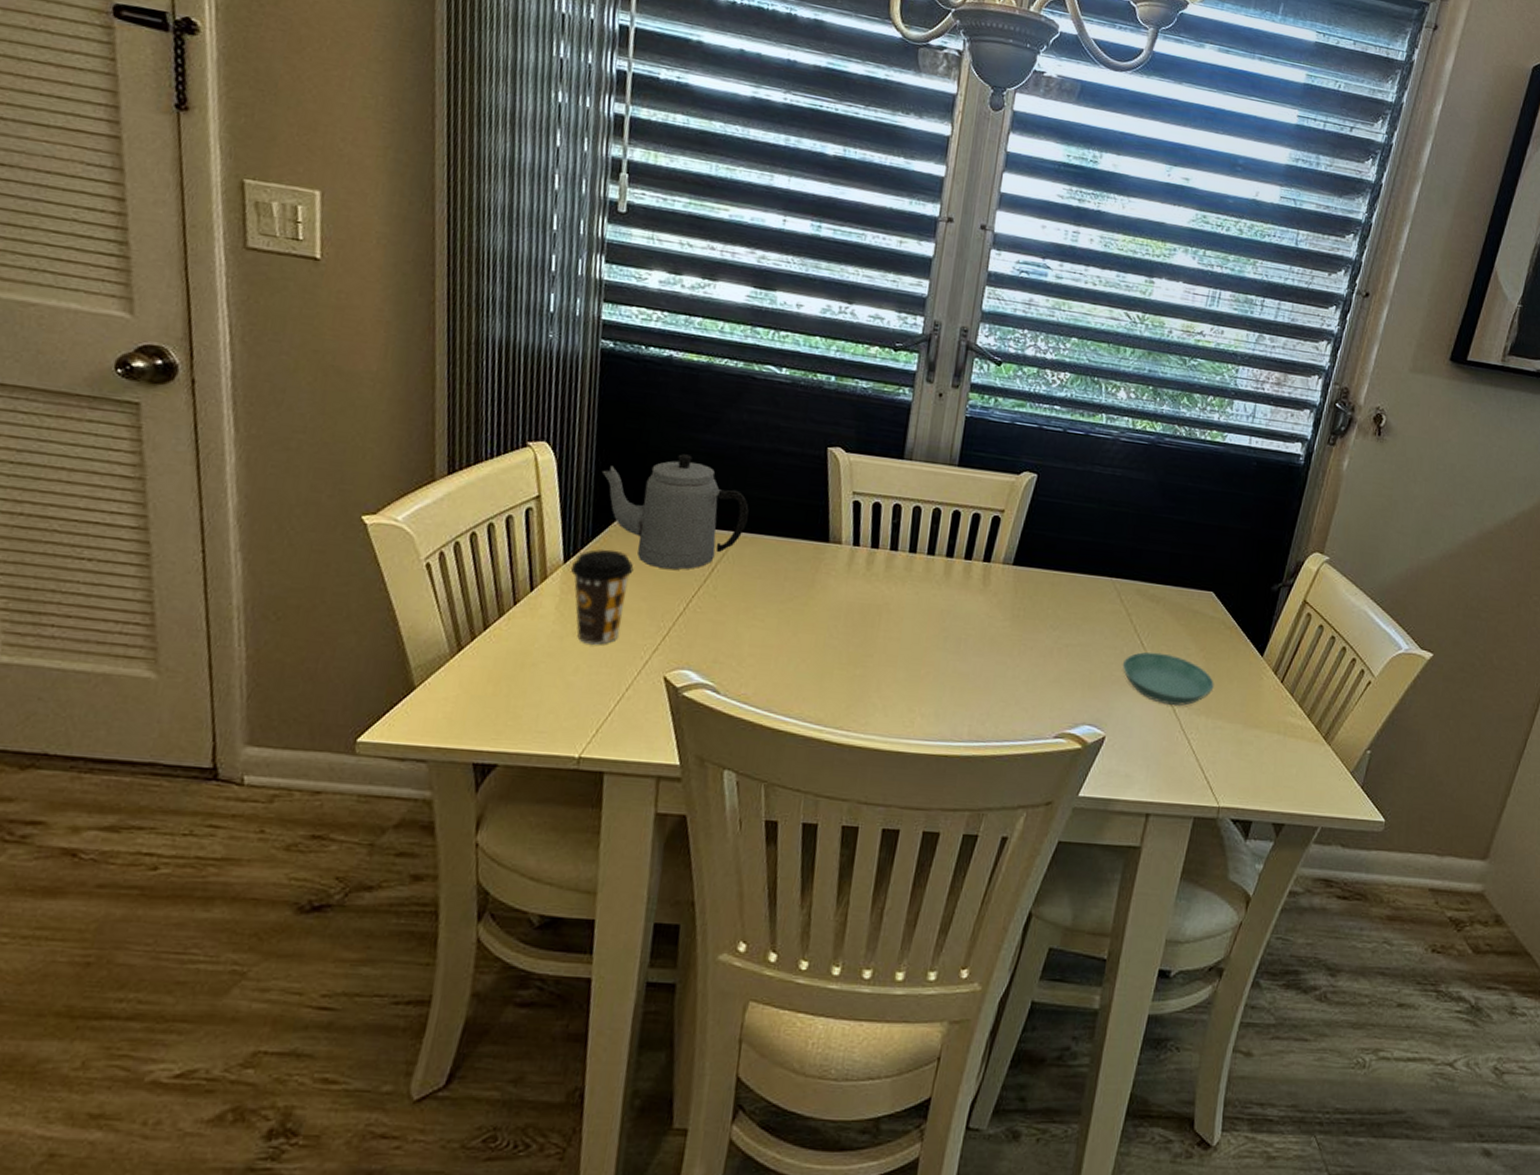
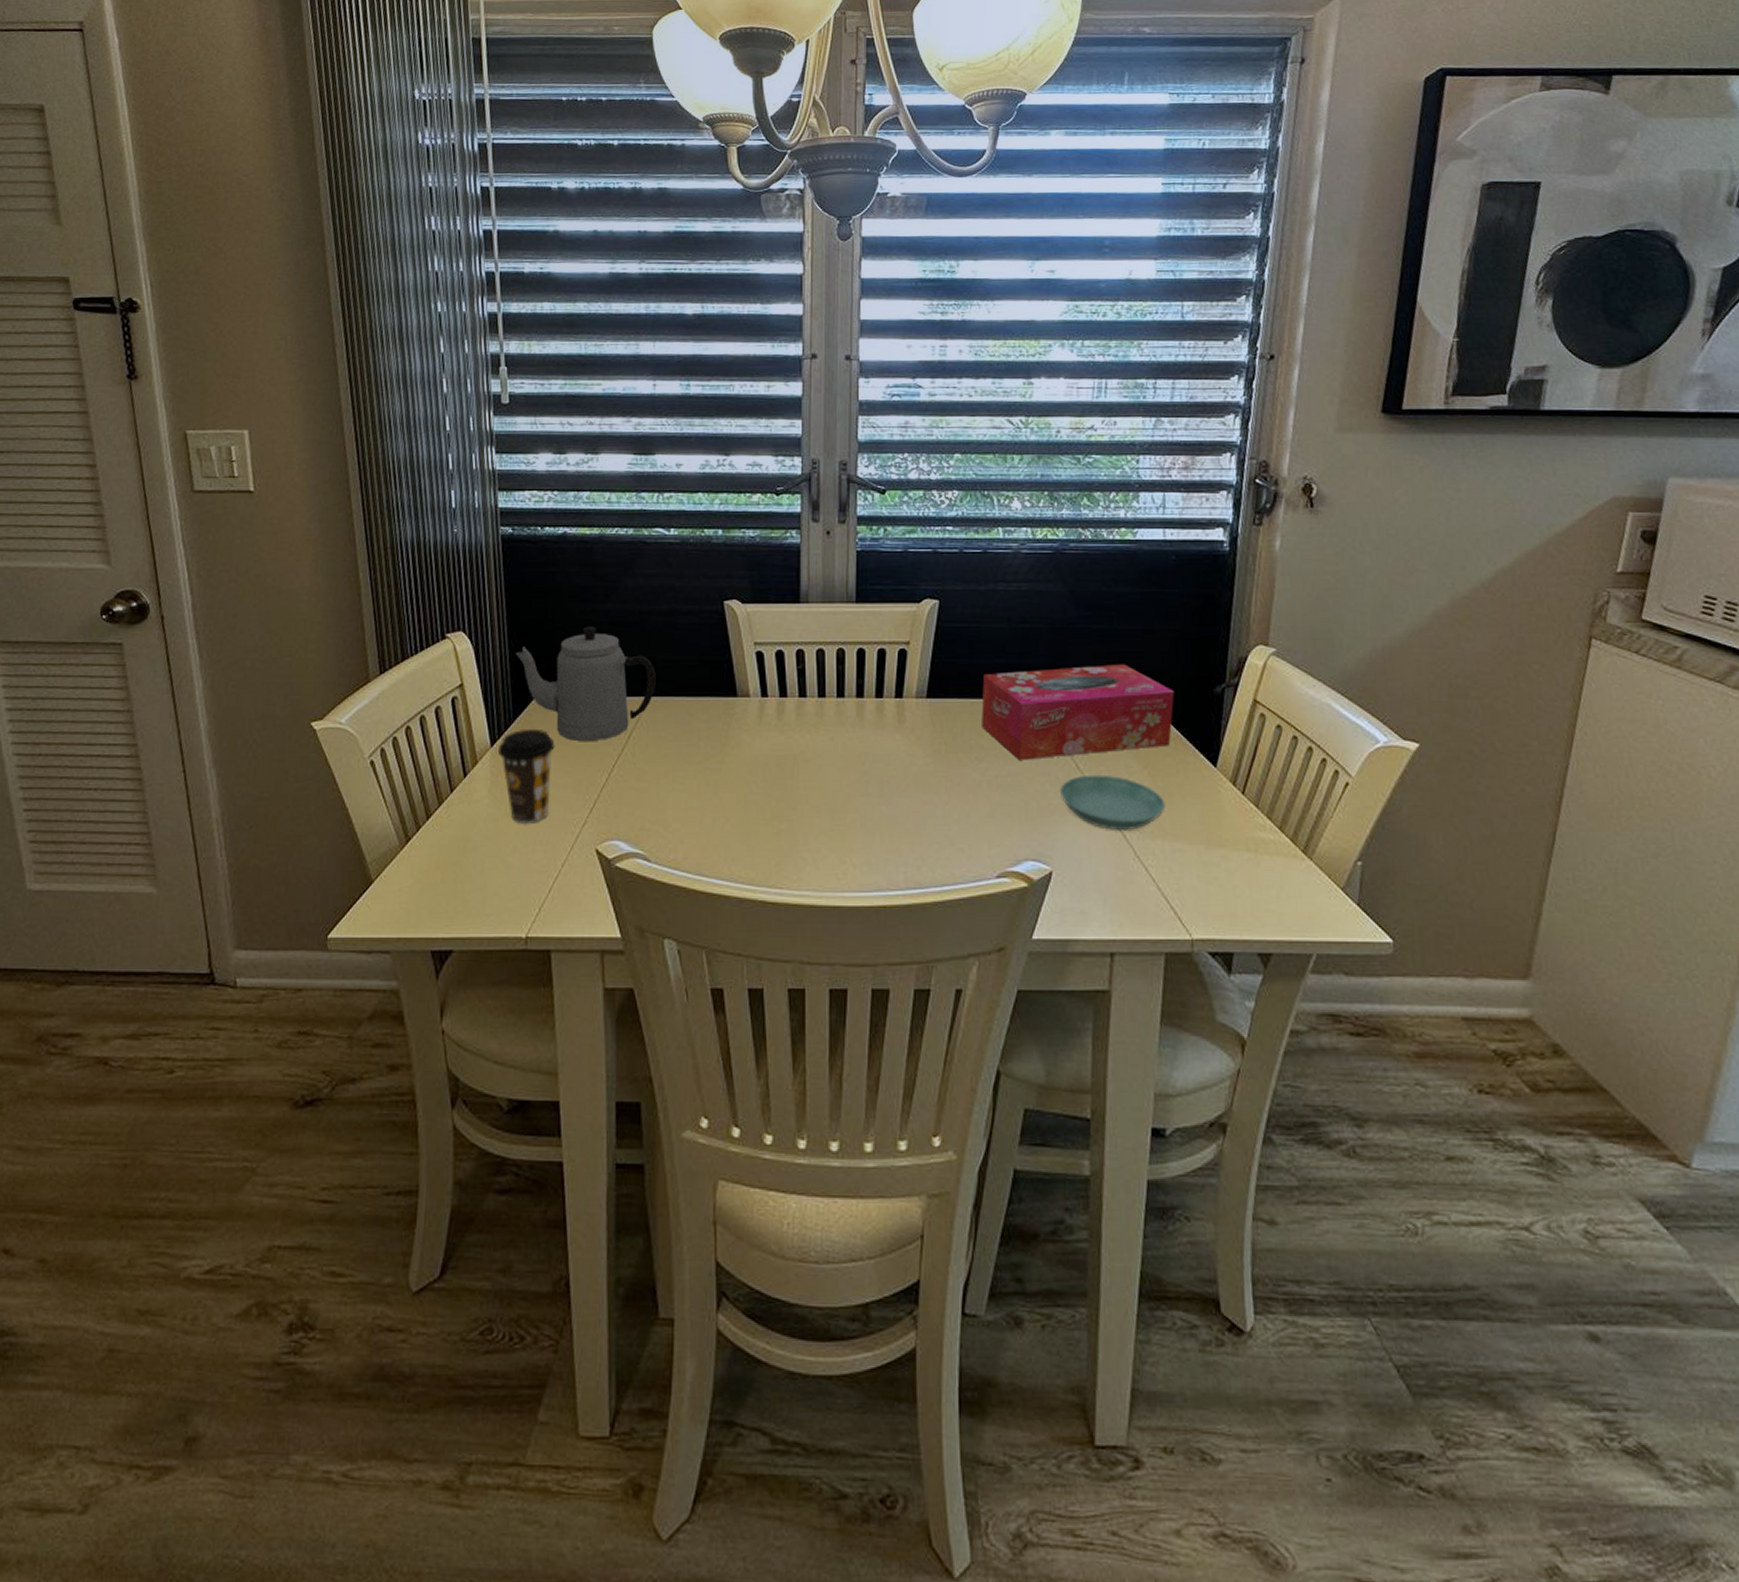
tissue box: none [1060,549,1237,634] -> present [981,664,1175,760]

